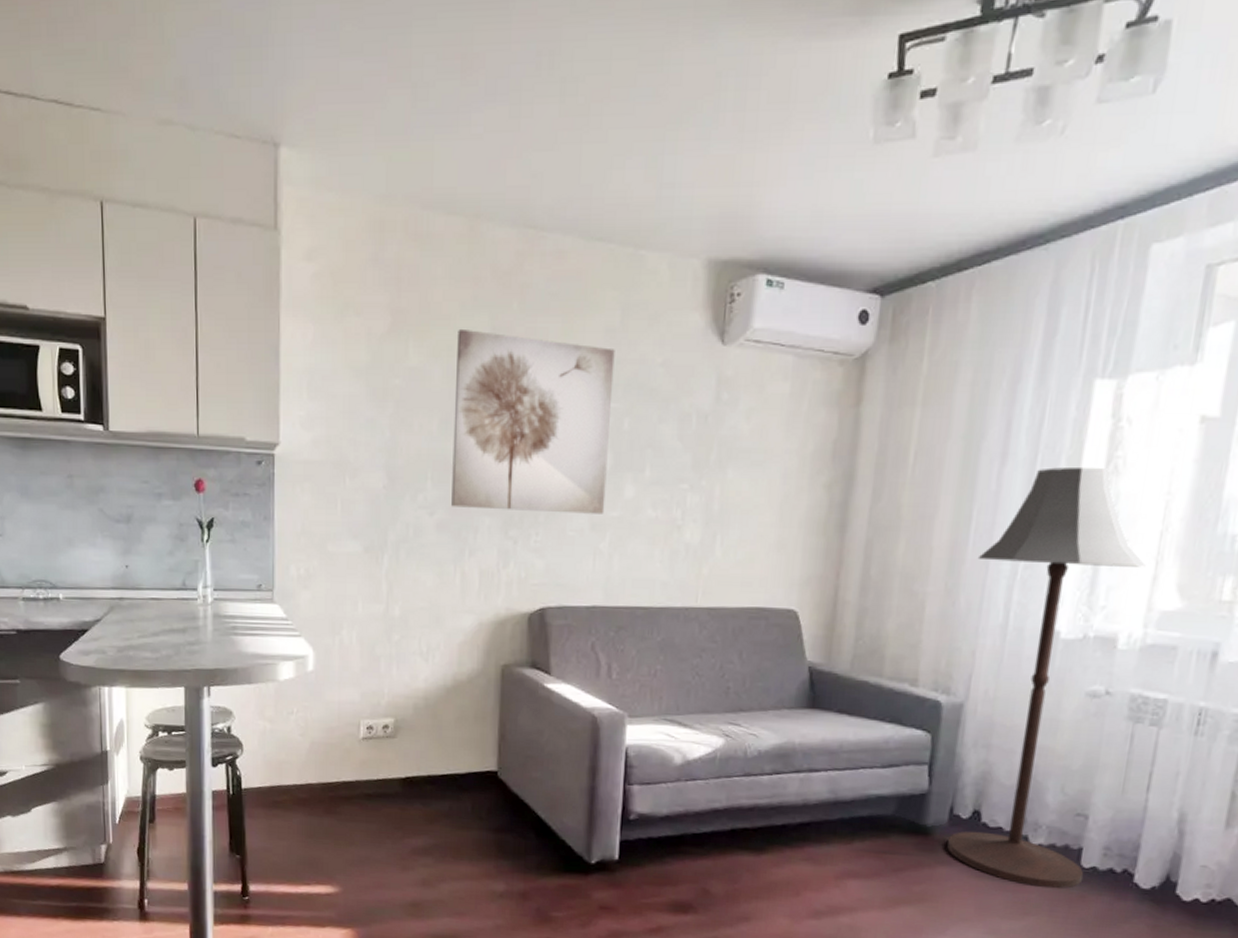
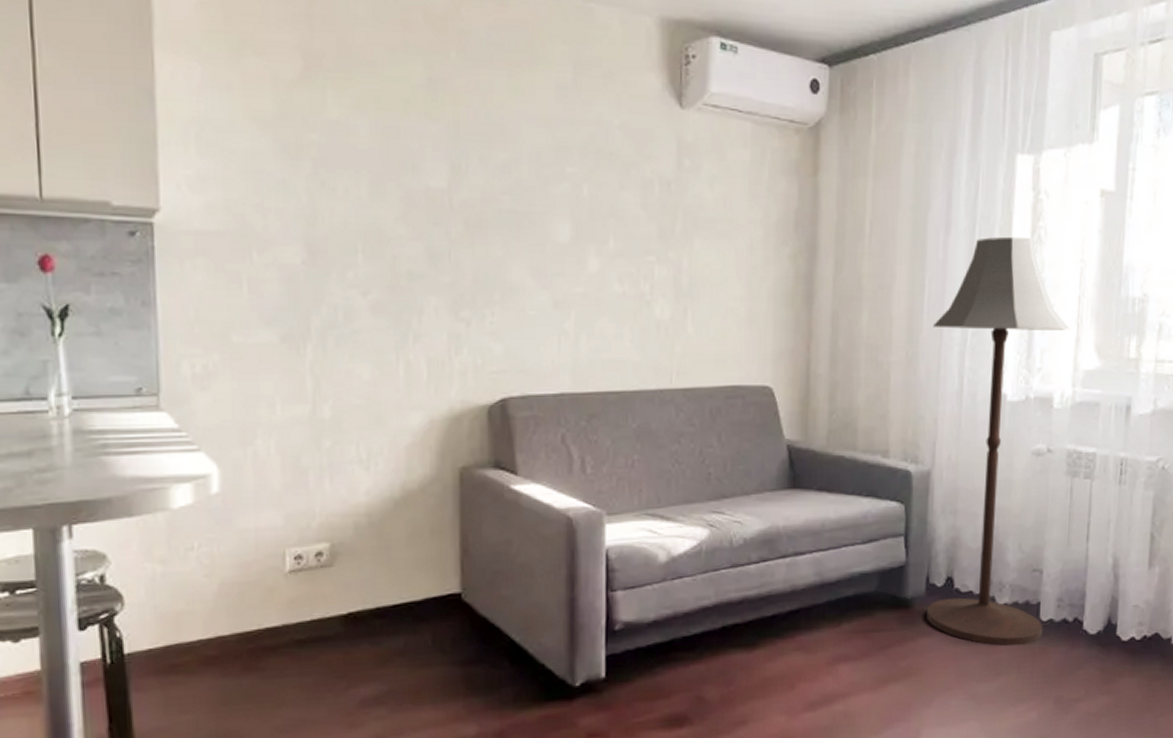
wall art: present [451,328,615,514] -> none [386,77,569,290]

